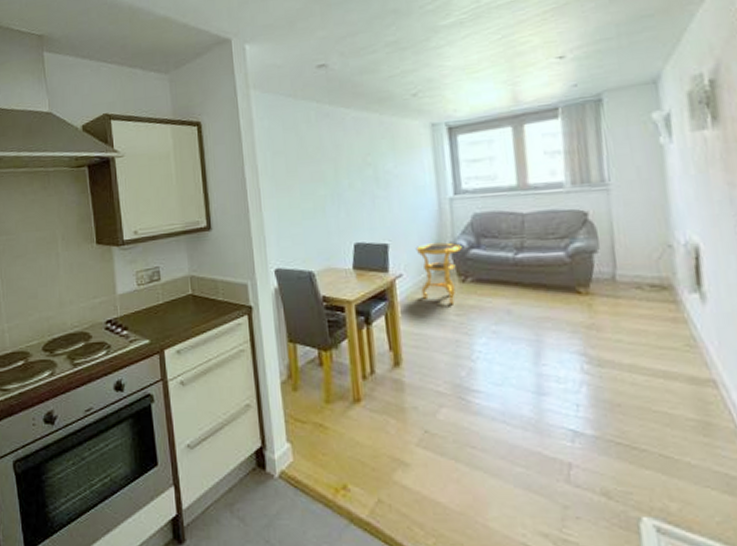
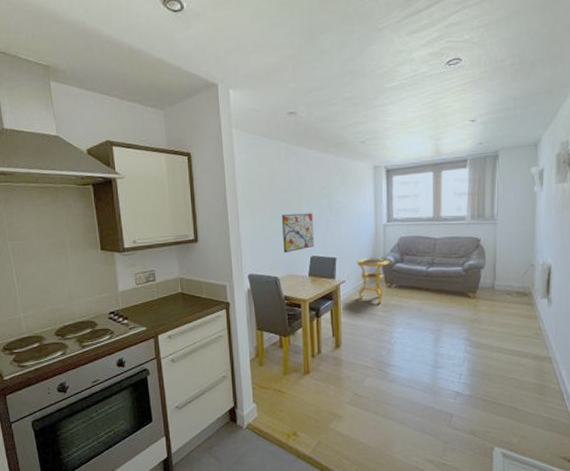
wall art: none [315,187,359,241] -> present [282,213,314,253]

